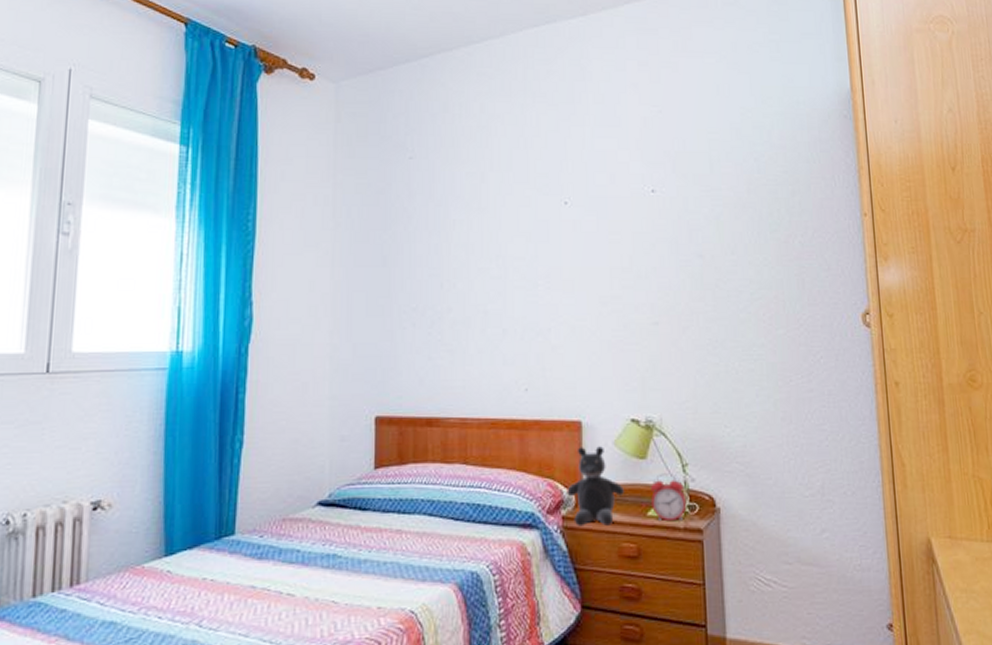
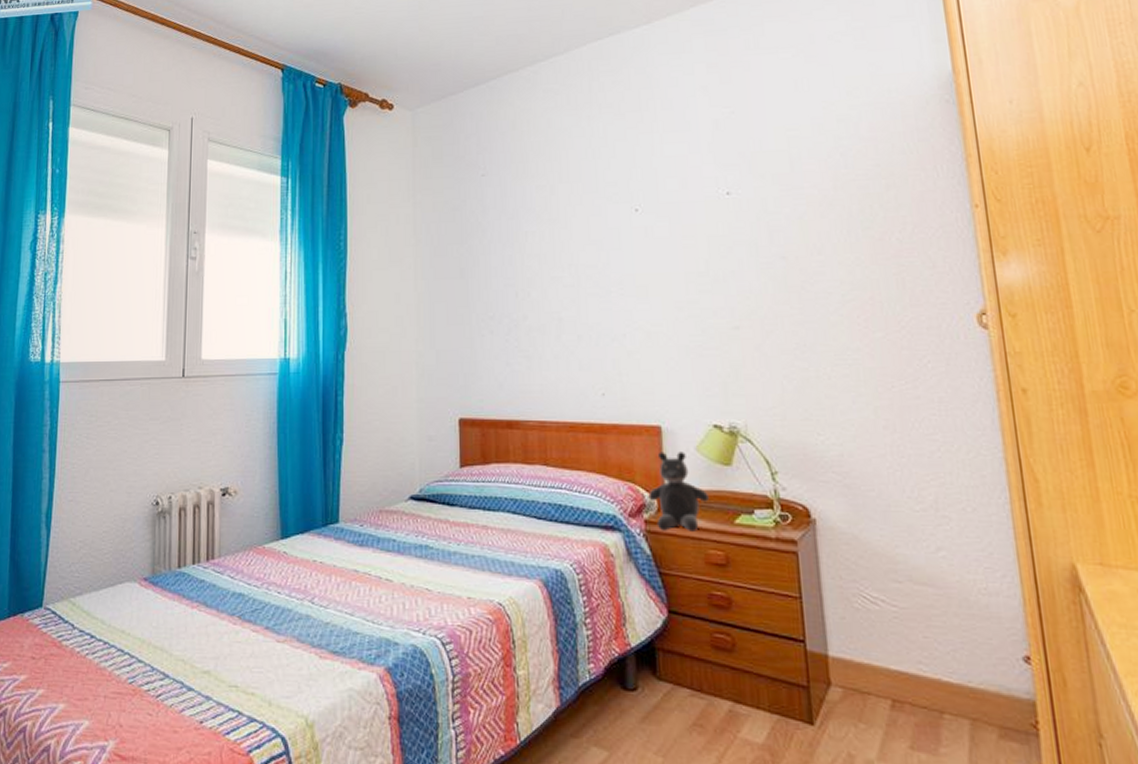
alarm clock: present [650,473,687,522] -> none [736,481,778,531]

